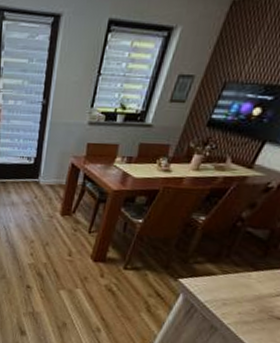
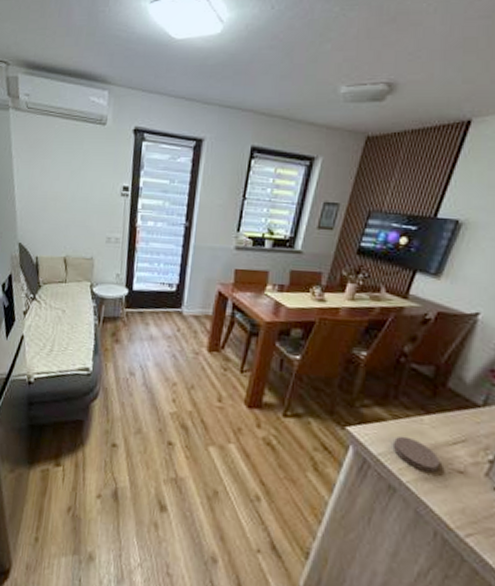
coaster: none [218,287,261,318] -> present [392,435,439,473]

